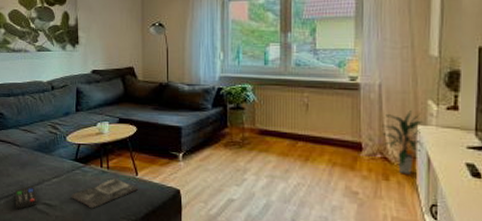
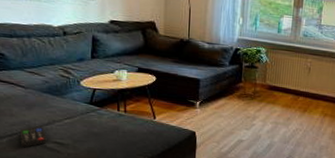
magazine: present [71,178,139,209] -> none [85,121,156,147]

